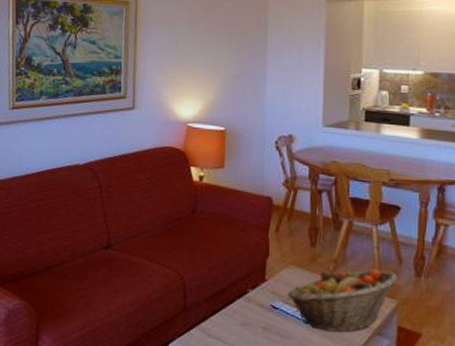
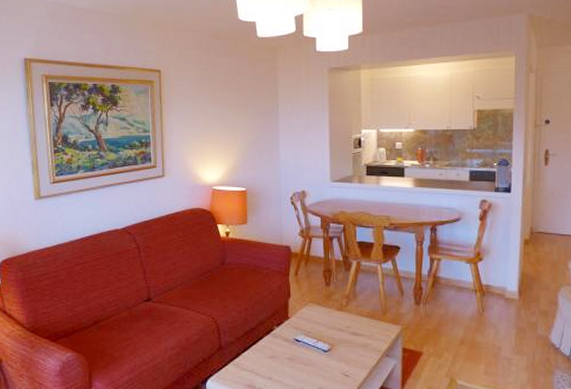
fruit basket: present [287,269,397,332] -> none [308,301,400,357]

